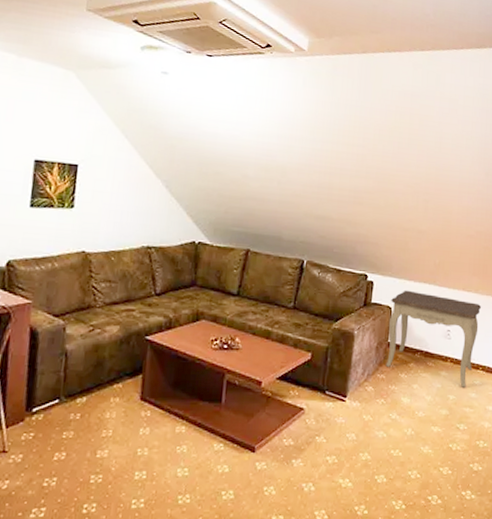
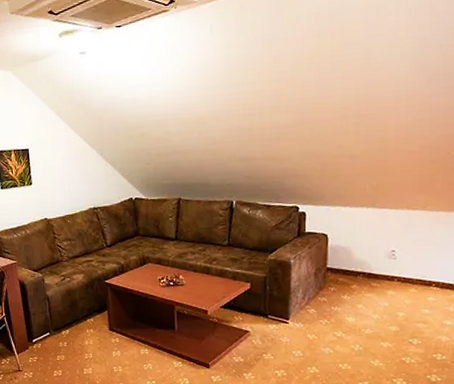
side table: present [385,290,482,388] -> none [325,216,432,305]

